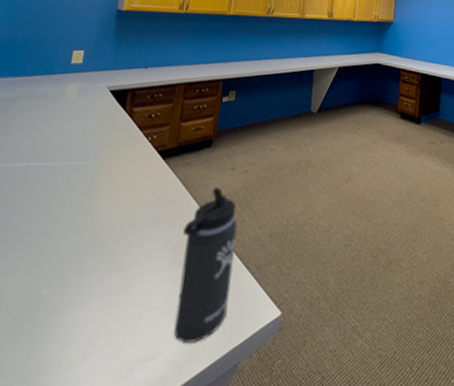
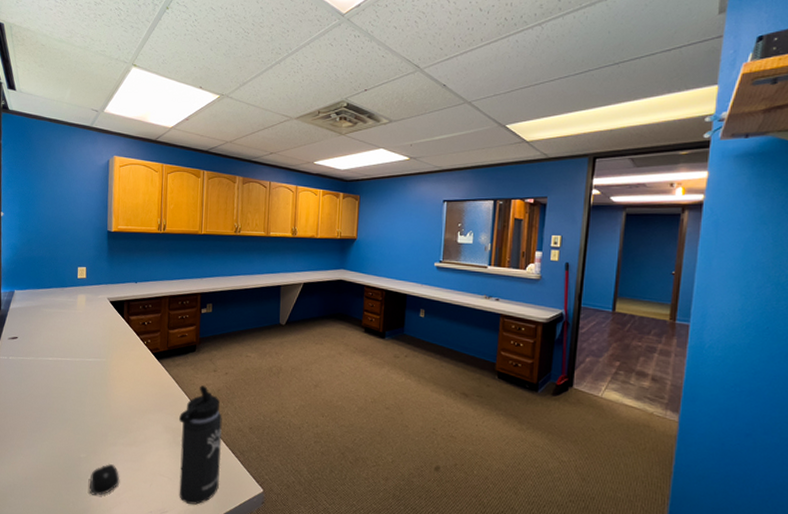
computer mouse: none [46,300,95,348] -> present [89,464,120,496]

